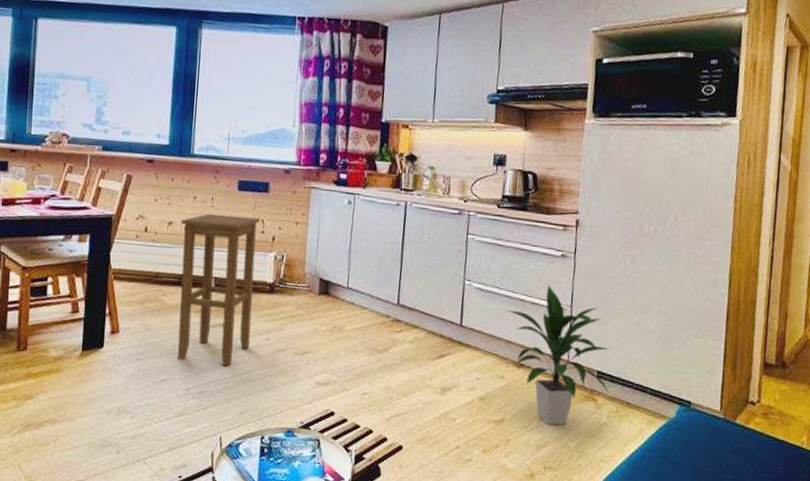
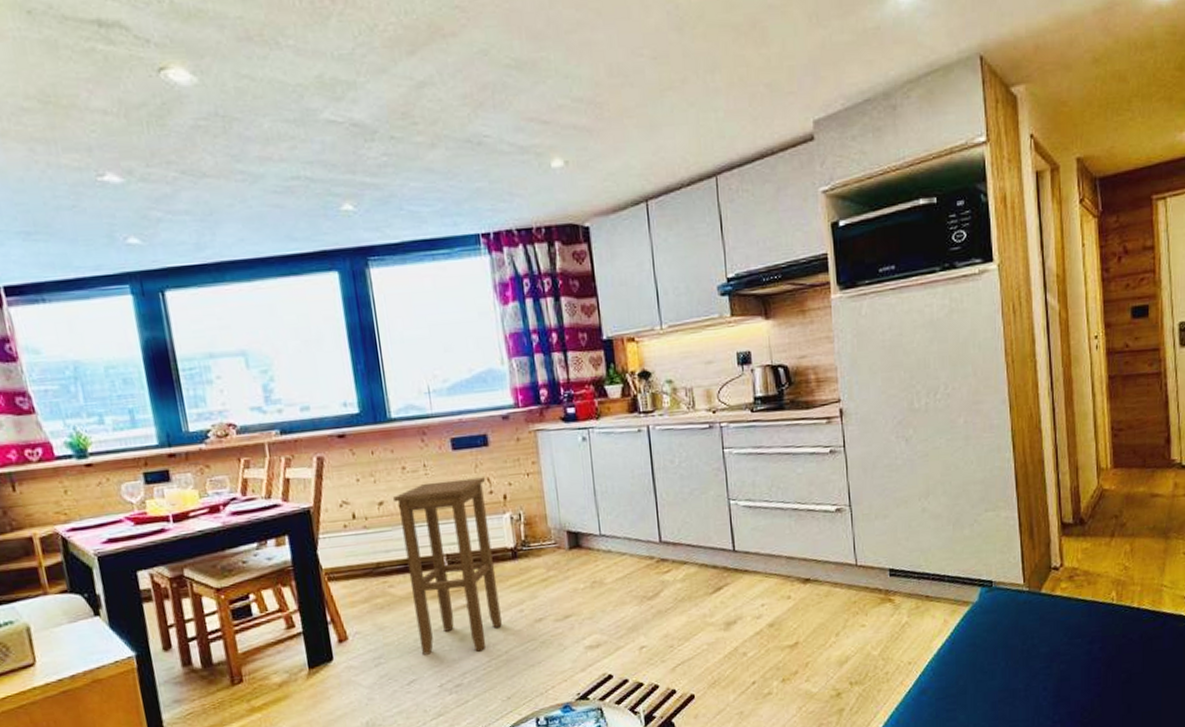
indoor plant: present [506,285,609,425] -> none [781,487,905,638]

